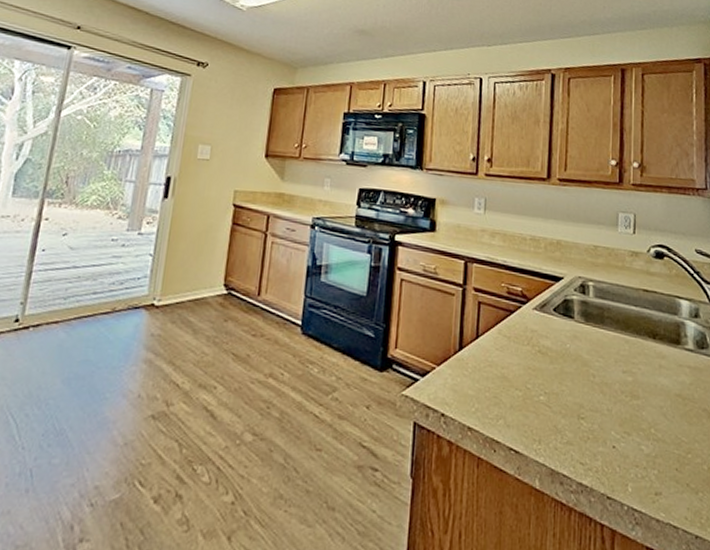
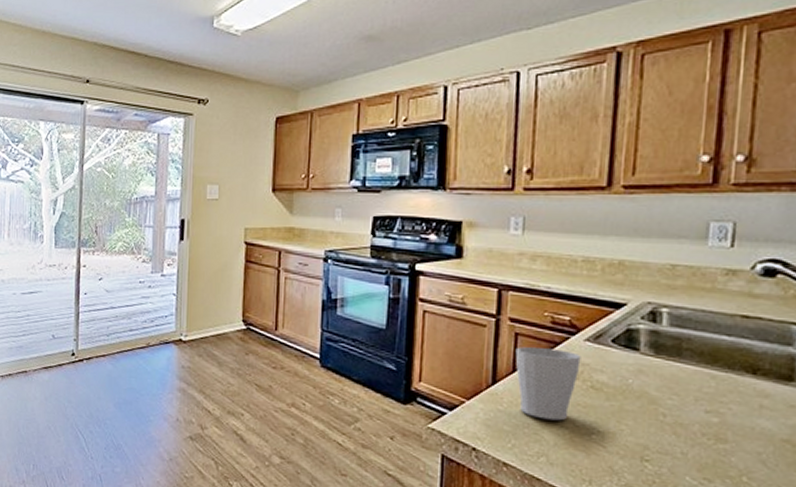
mug: none [478,315,531,384] -> present [515,347,581,421]

